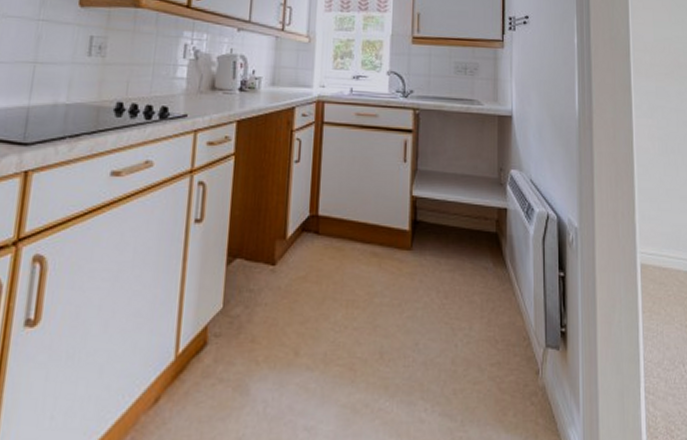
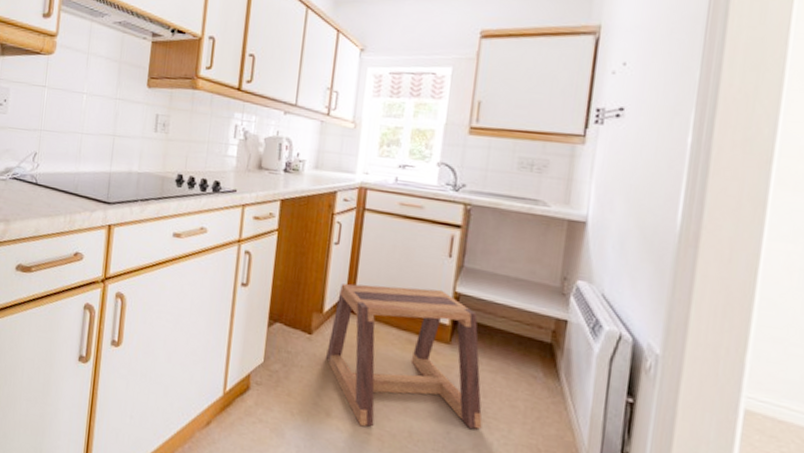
stool: none [292,195,446,359] -> present [326,283,482,429]

